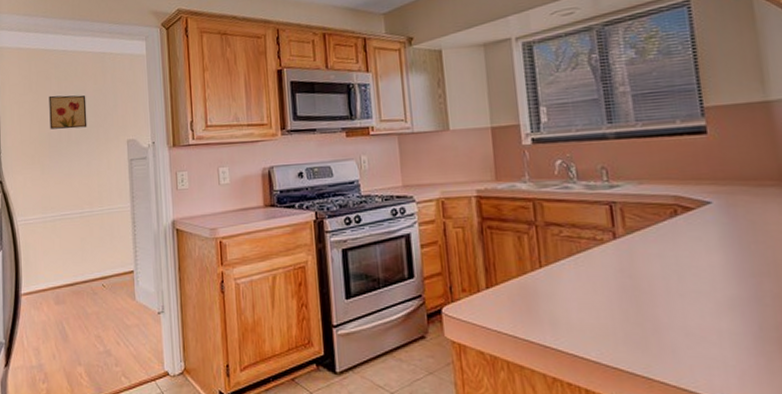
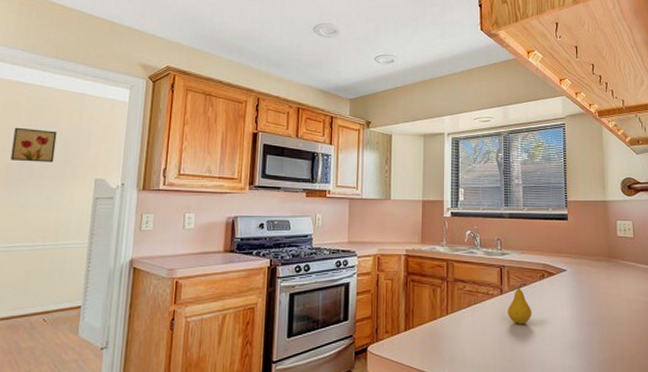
fruit: none [626,222,664,277] -> present [508,282,532,324]

